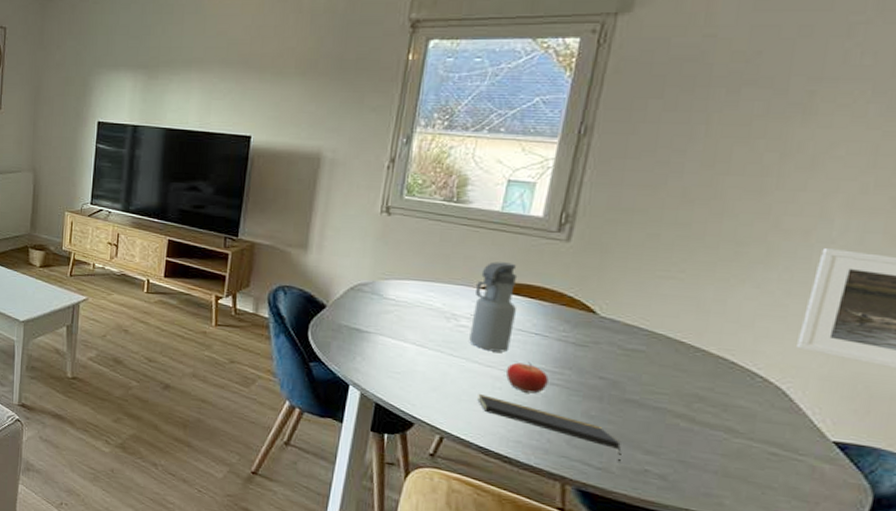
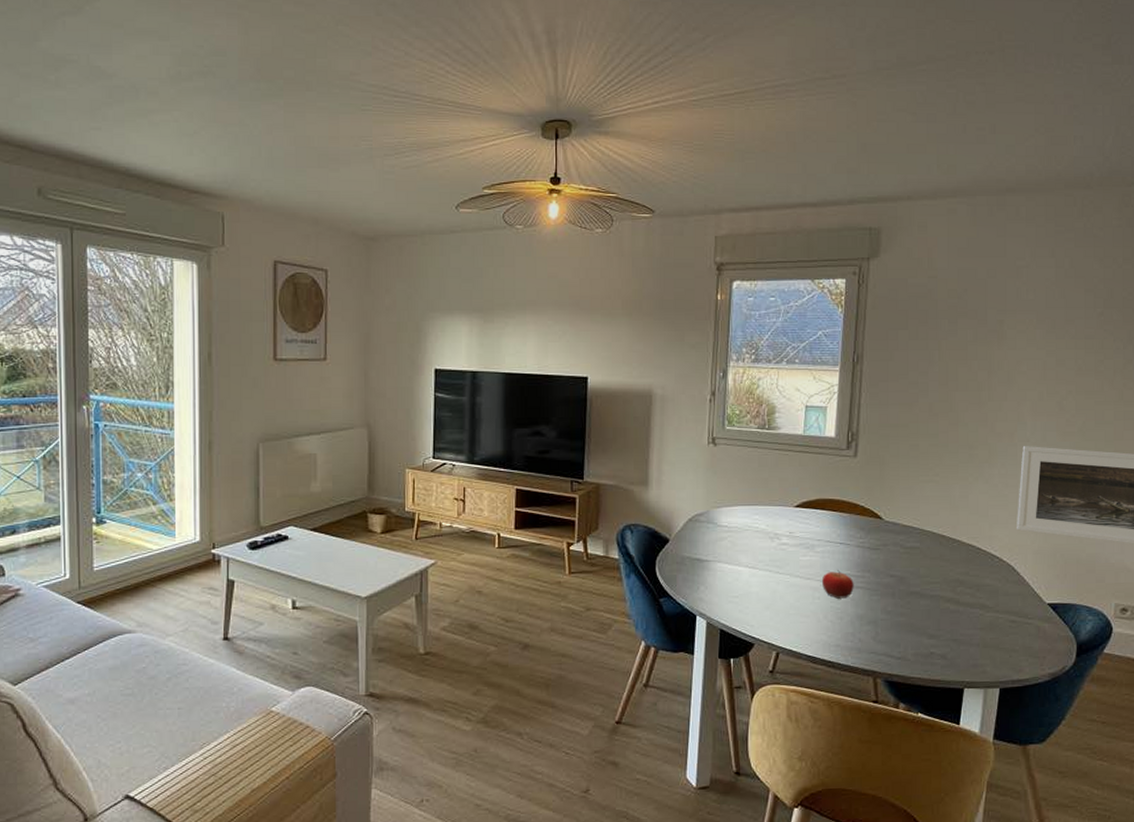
water bottle: present [469,261,518,353] -> none [790,481,823,564]
notepad: present [477,394,622,462] -> none [802,606,913,649]

